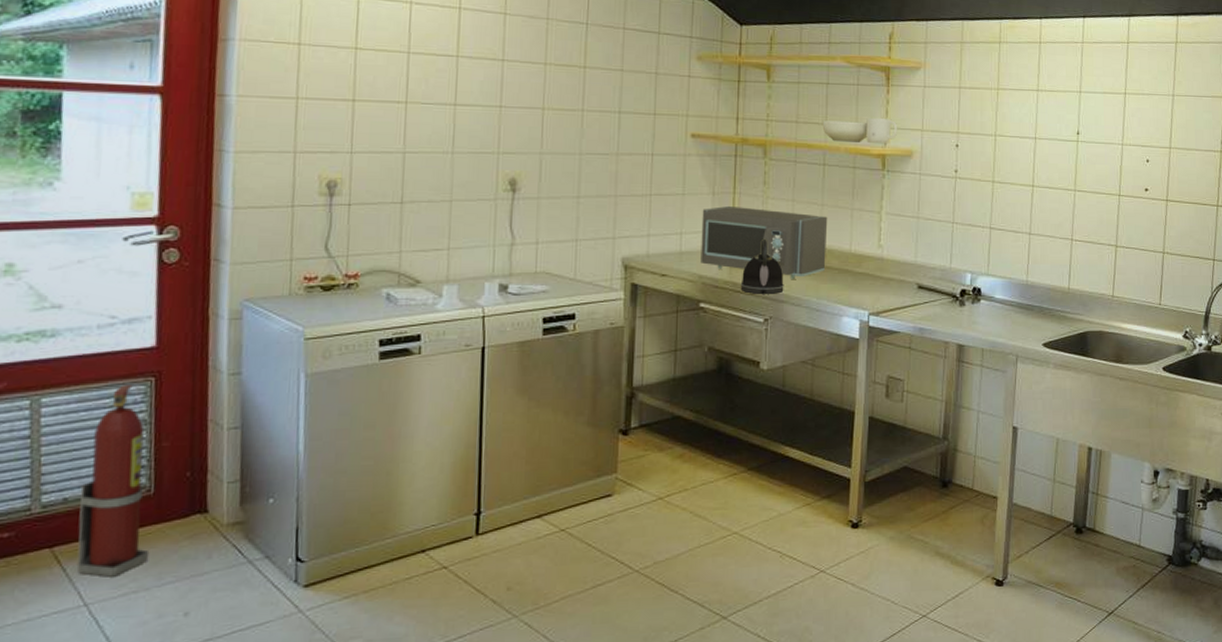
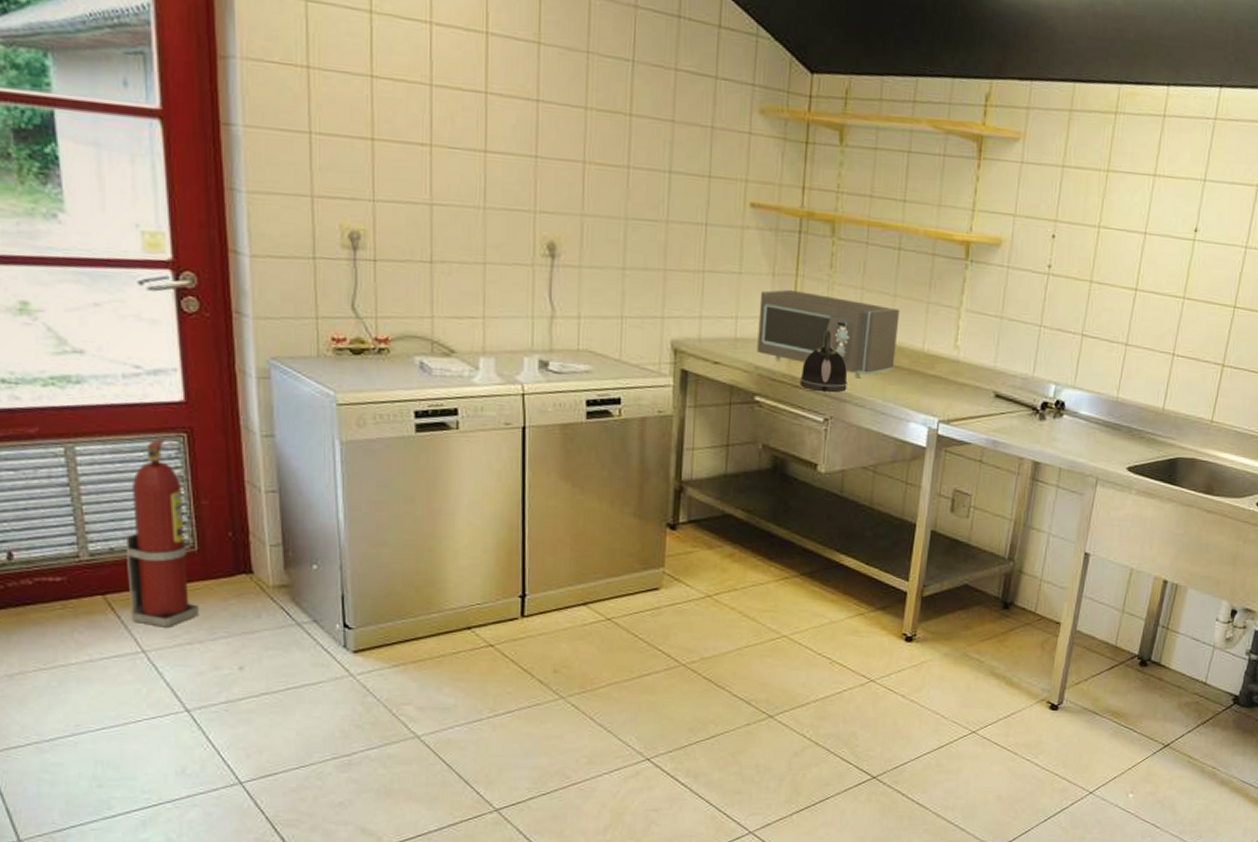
bowl: present [822,120,868,142] -> none [900,196,952,225]
mug: present [866,118,898,145] -> none [949,197,987,230]

